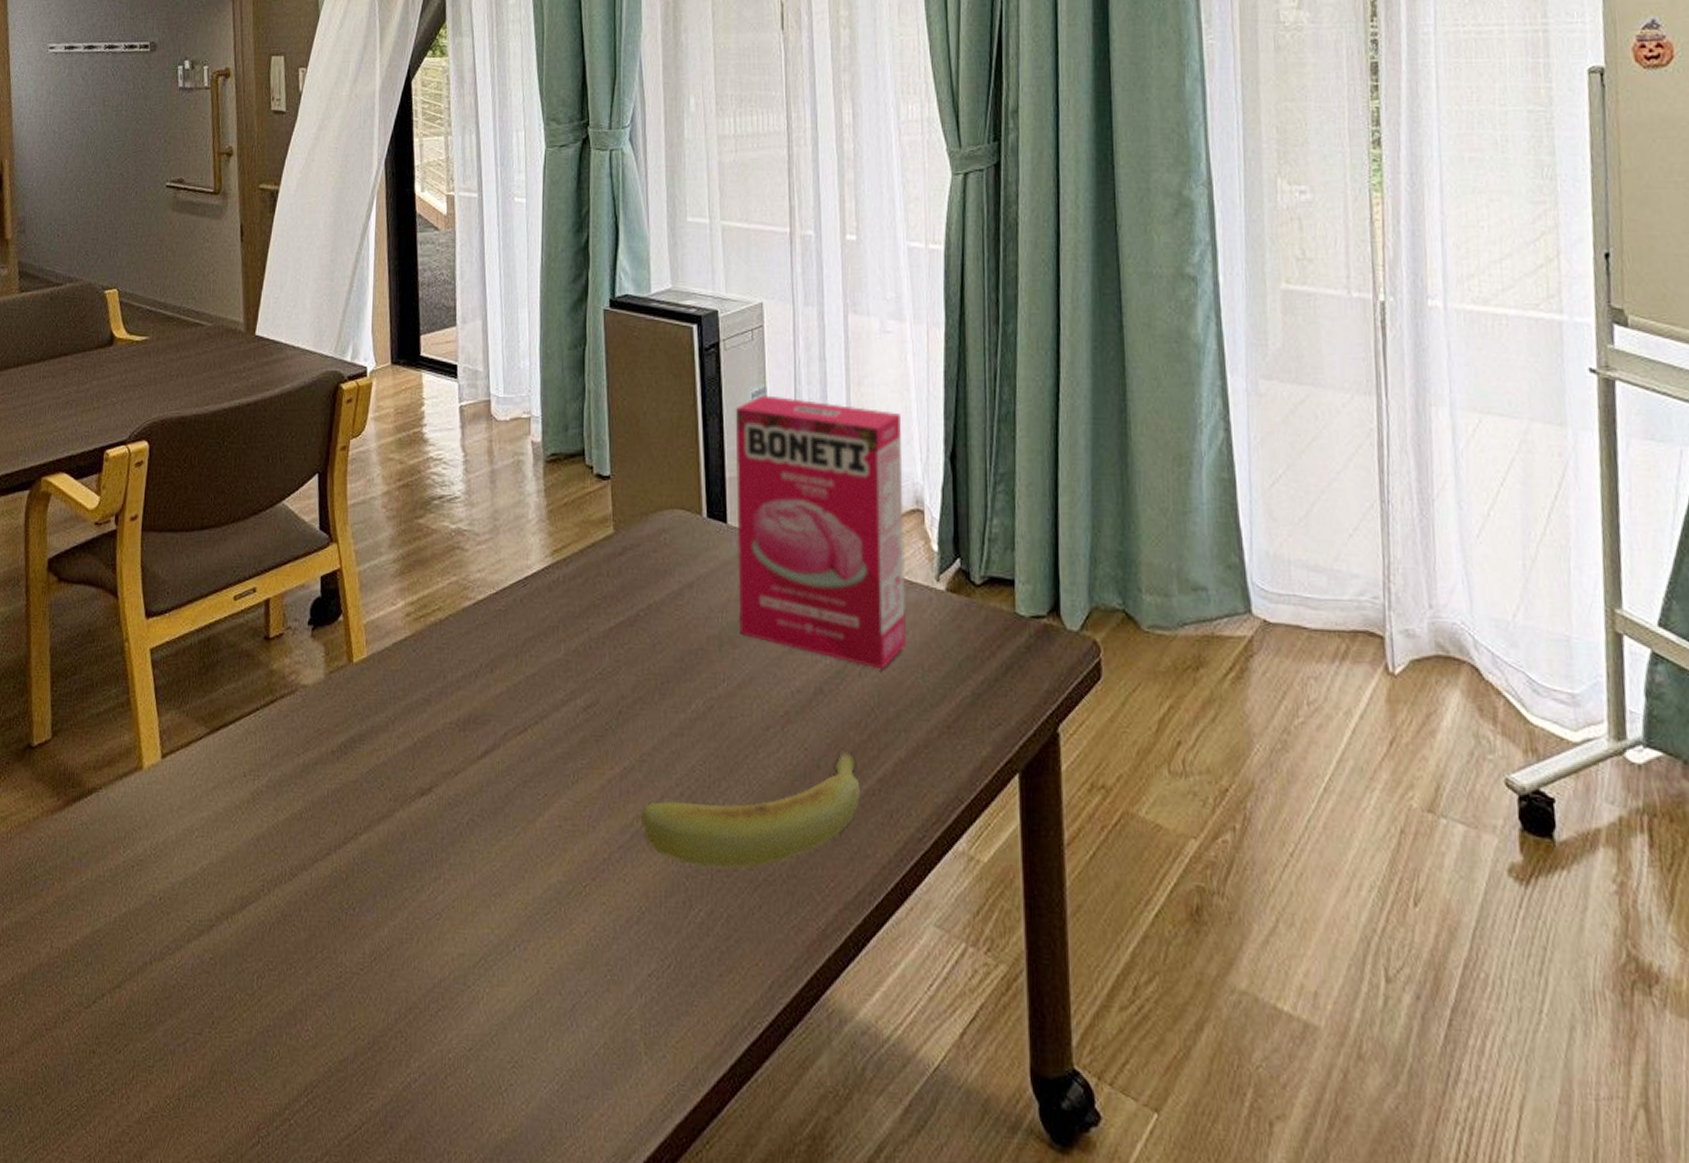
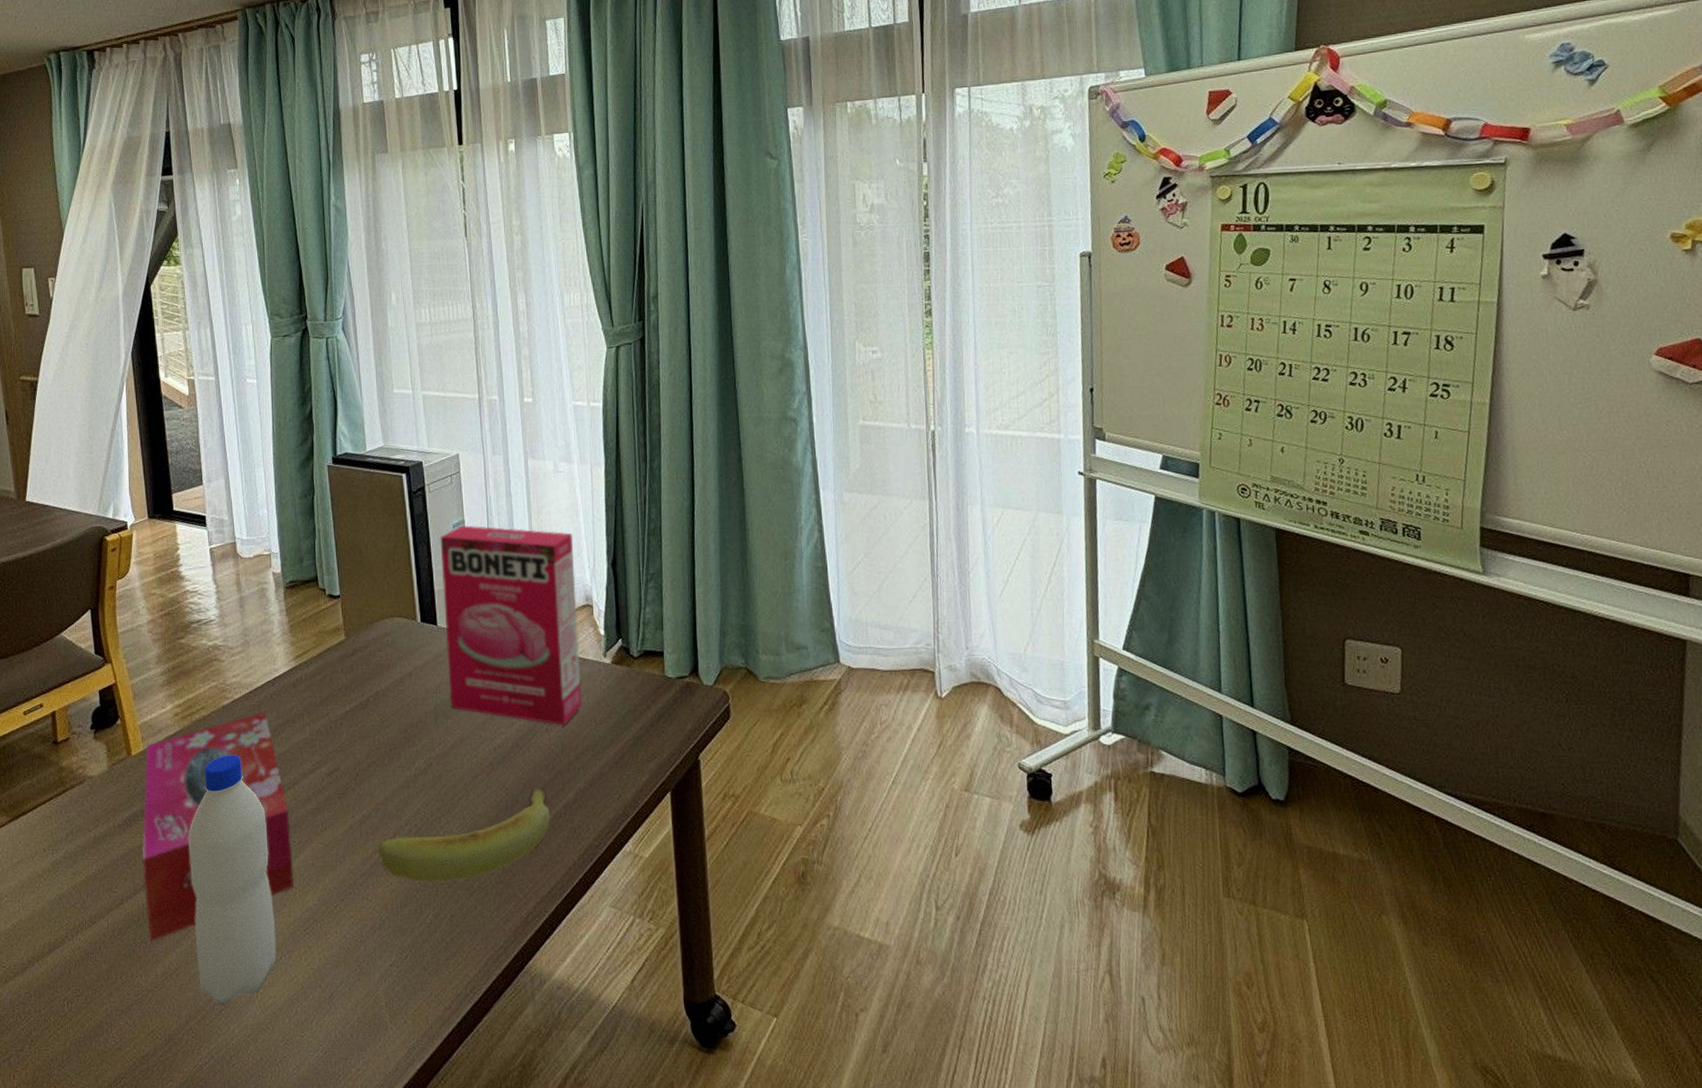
tissue box: none [356,619,536,909] -> present [143,711,295,942]
water bottle: none [412,672,510,1006] -> present [188,755,277,1006]

